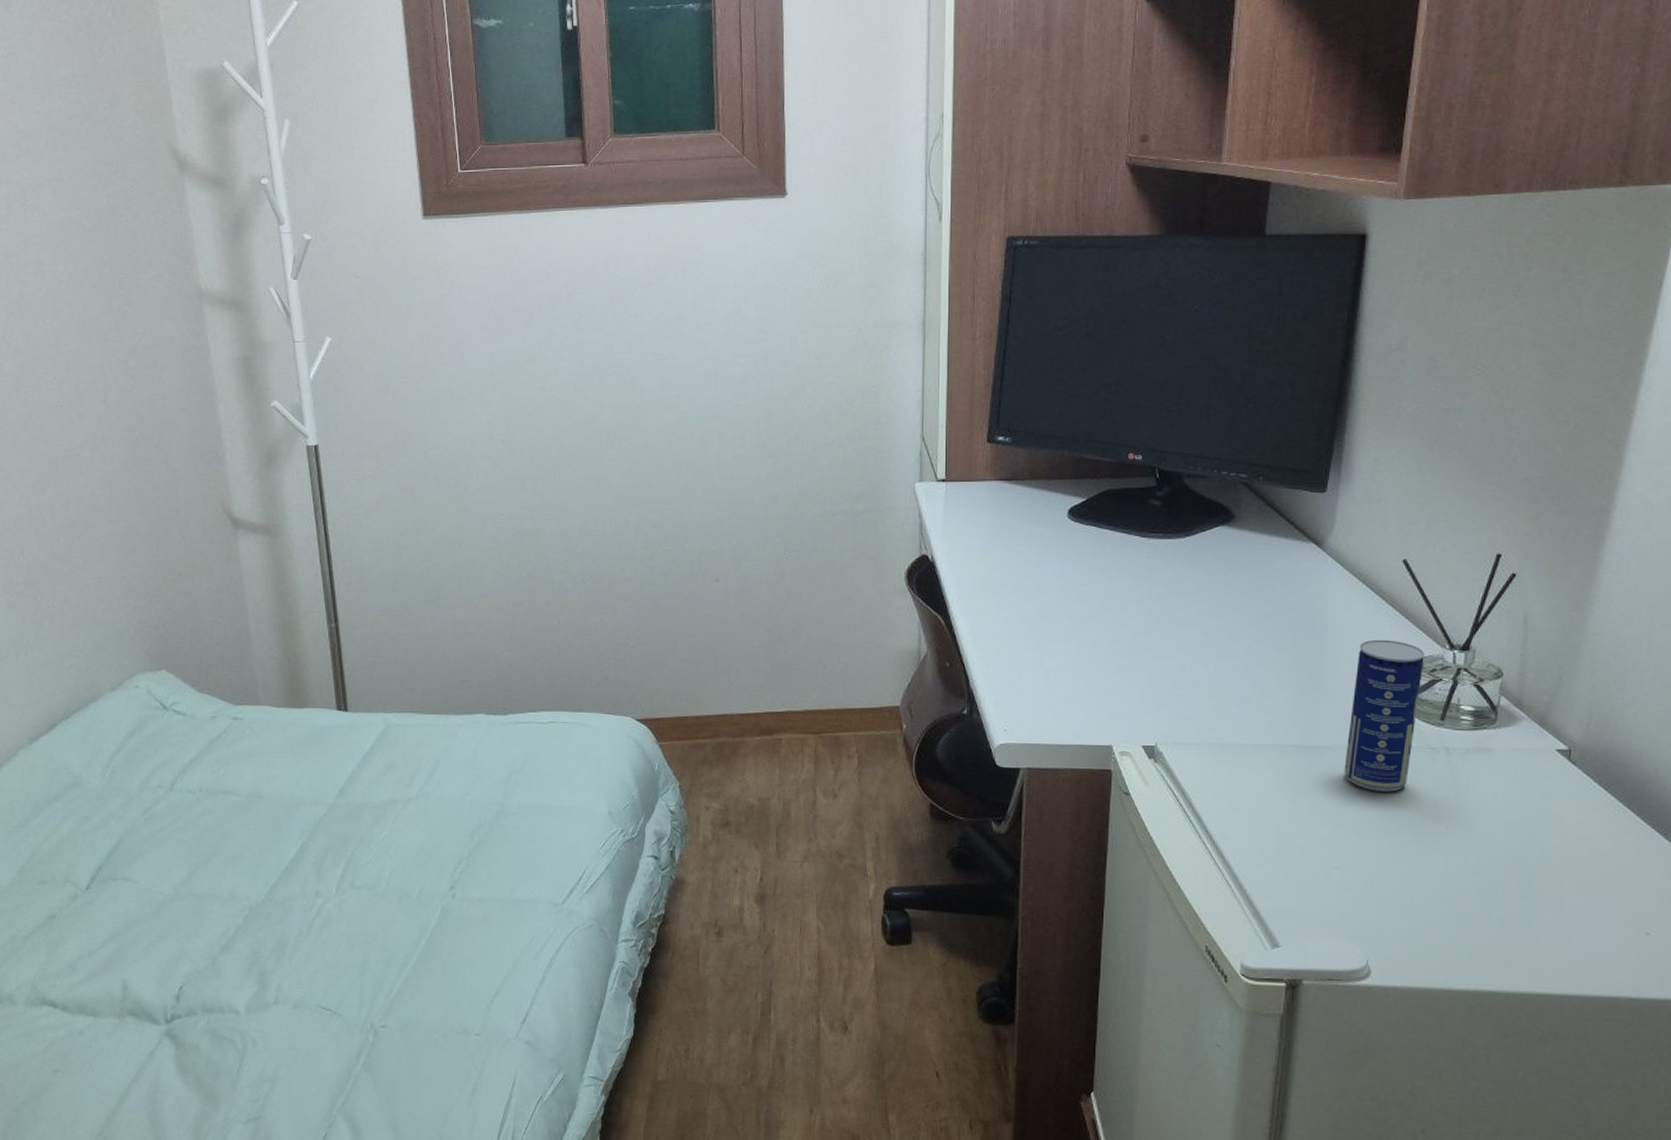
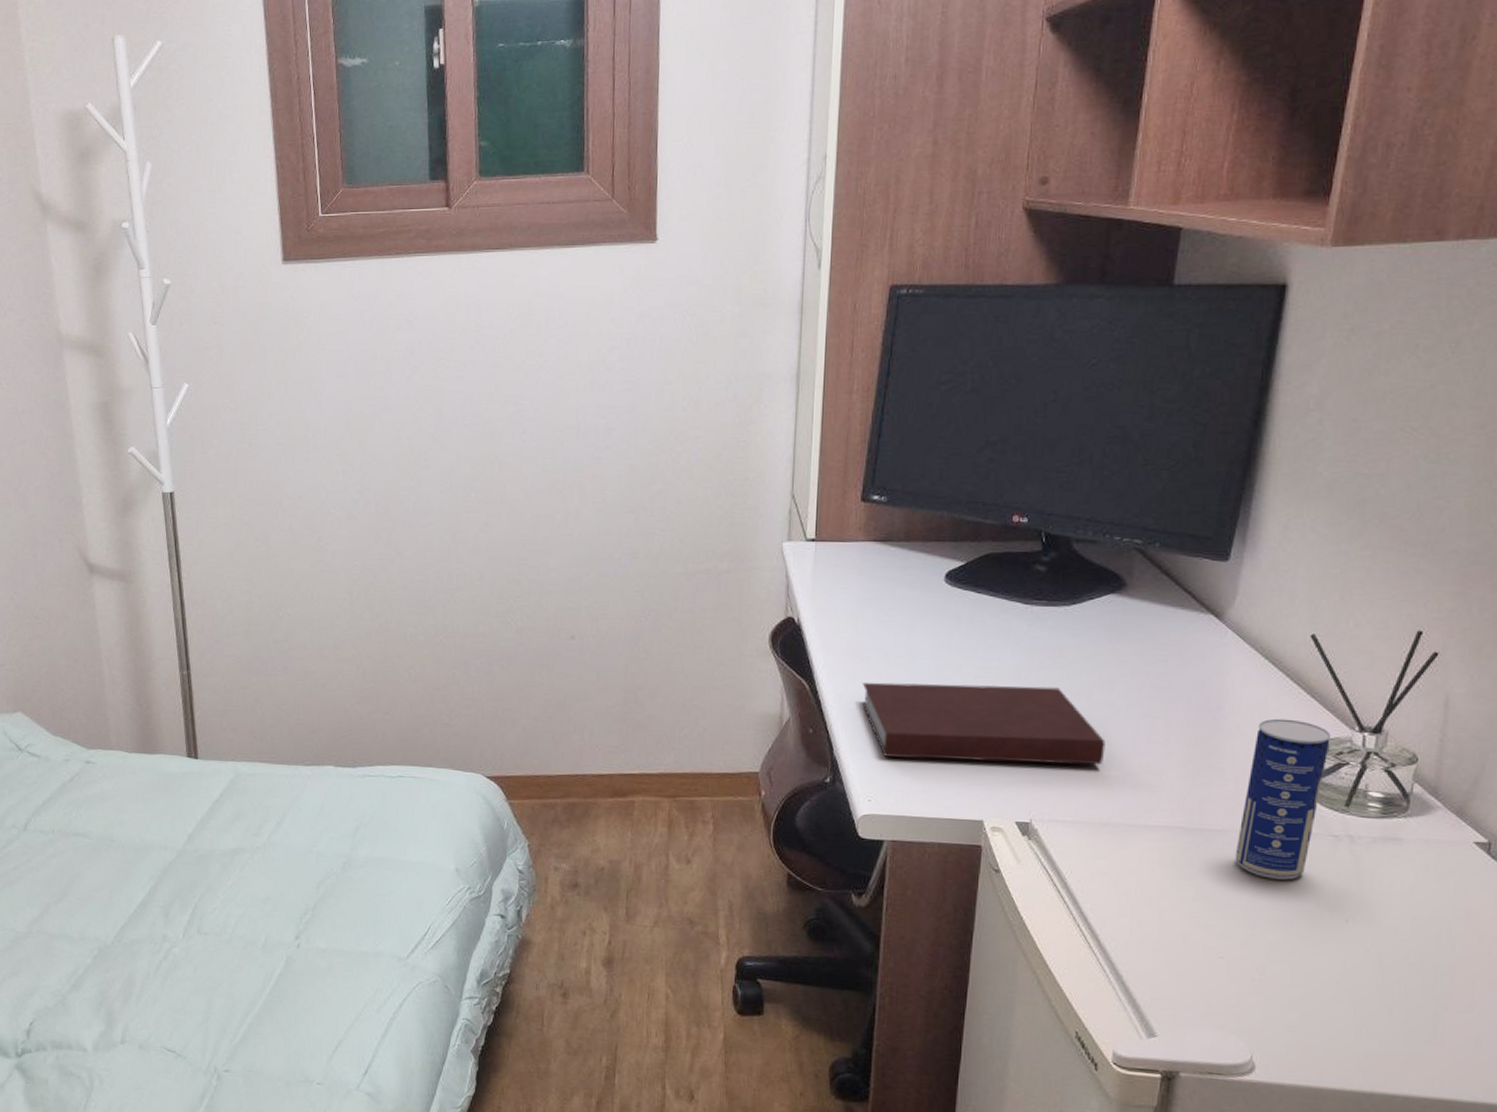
notebook: none [994,615,1222,690] -> present [861,682,1106,766]

